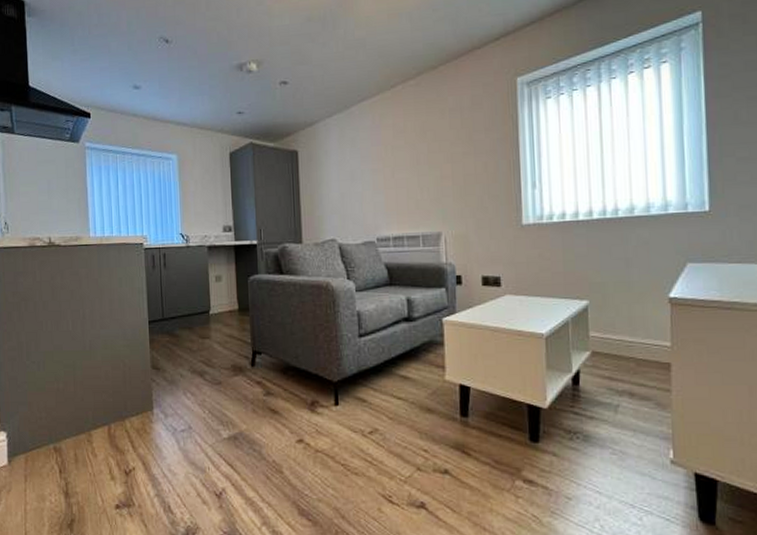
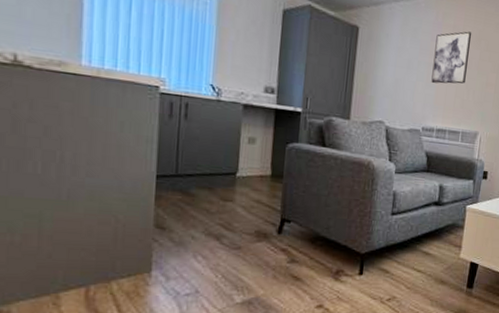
wall art: none [376,126,416,189] -> present [431,31,472,84]

